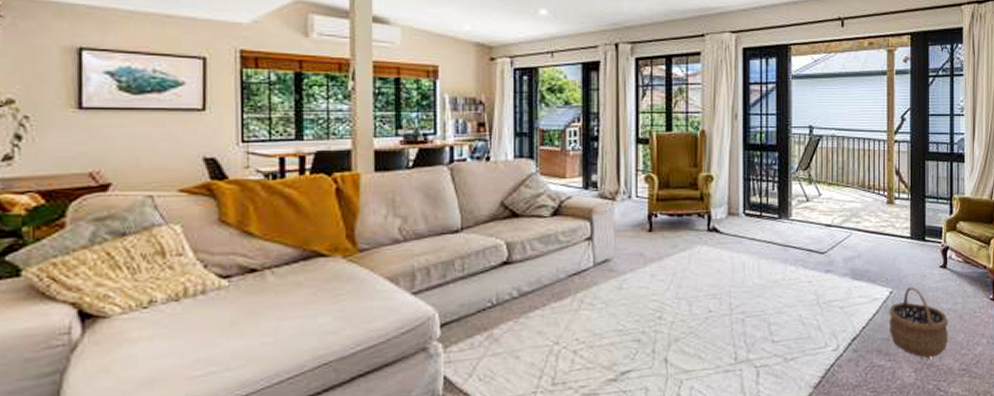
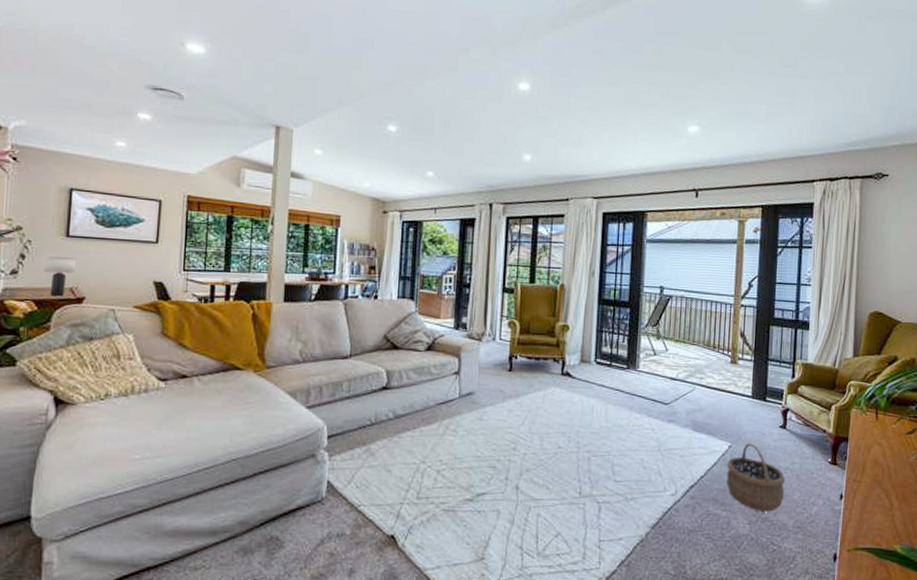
table lamp: none [48,133,95,185] -> present [42,255,77,297]

